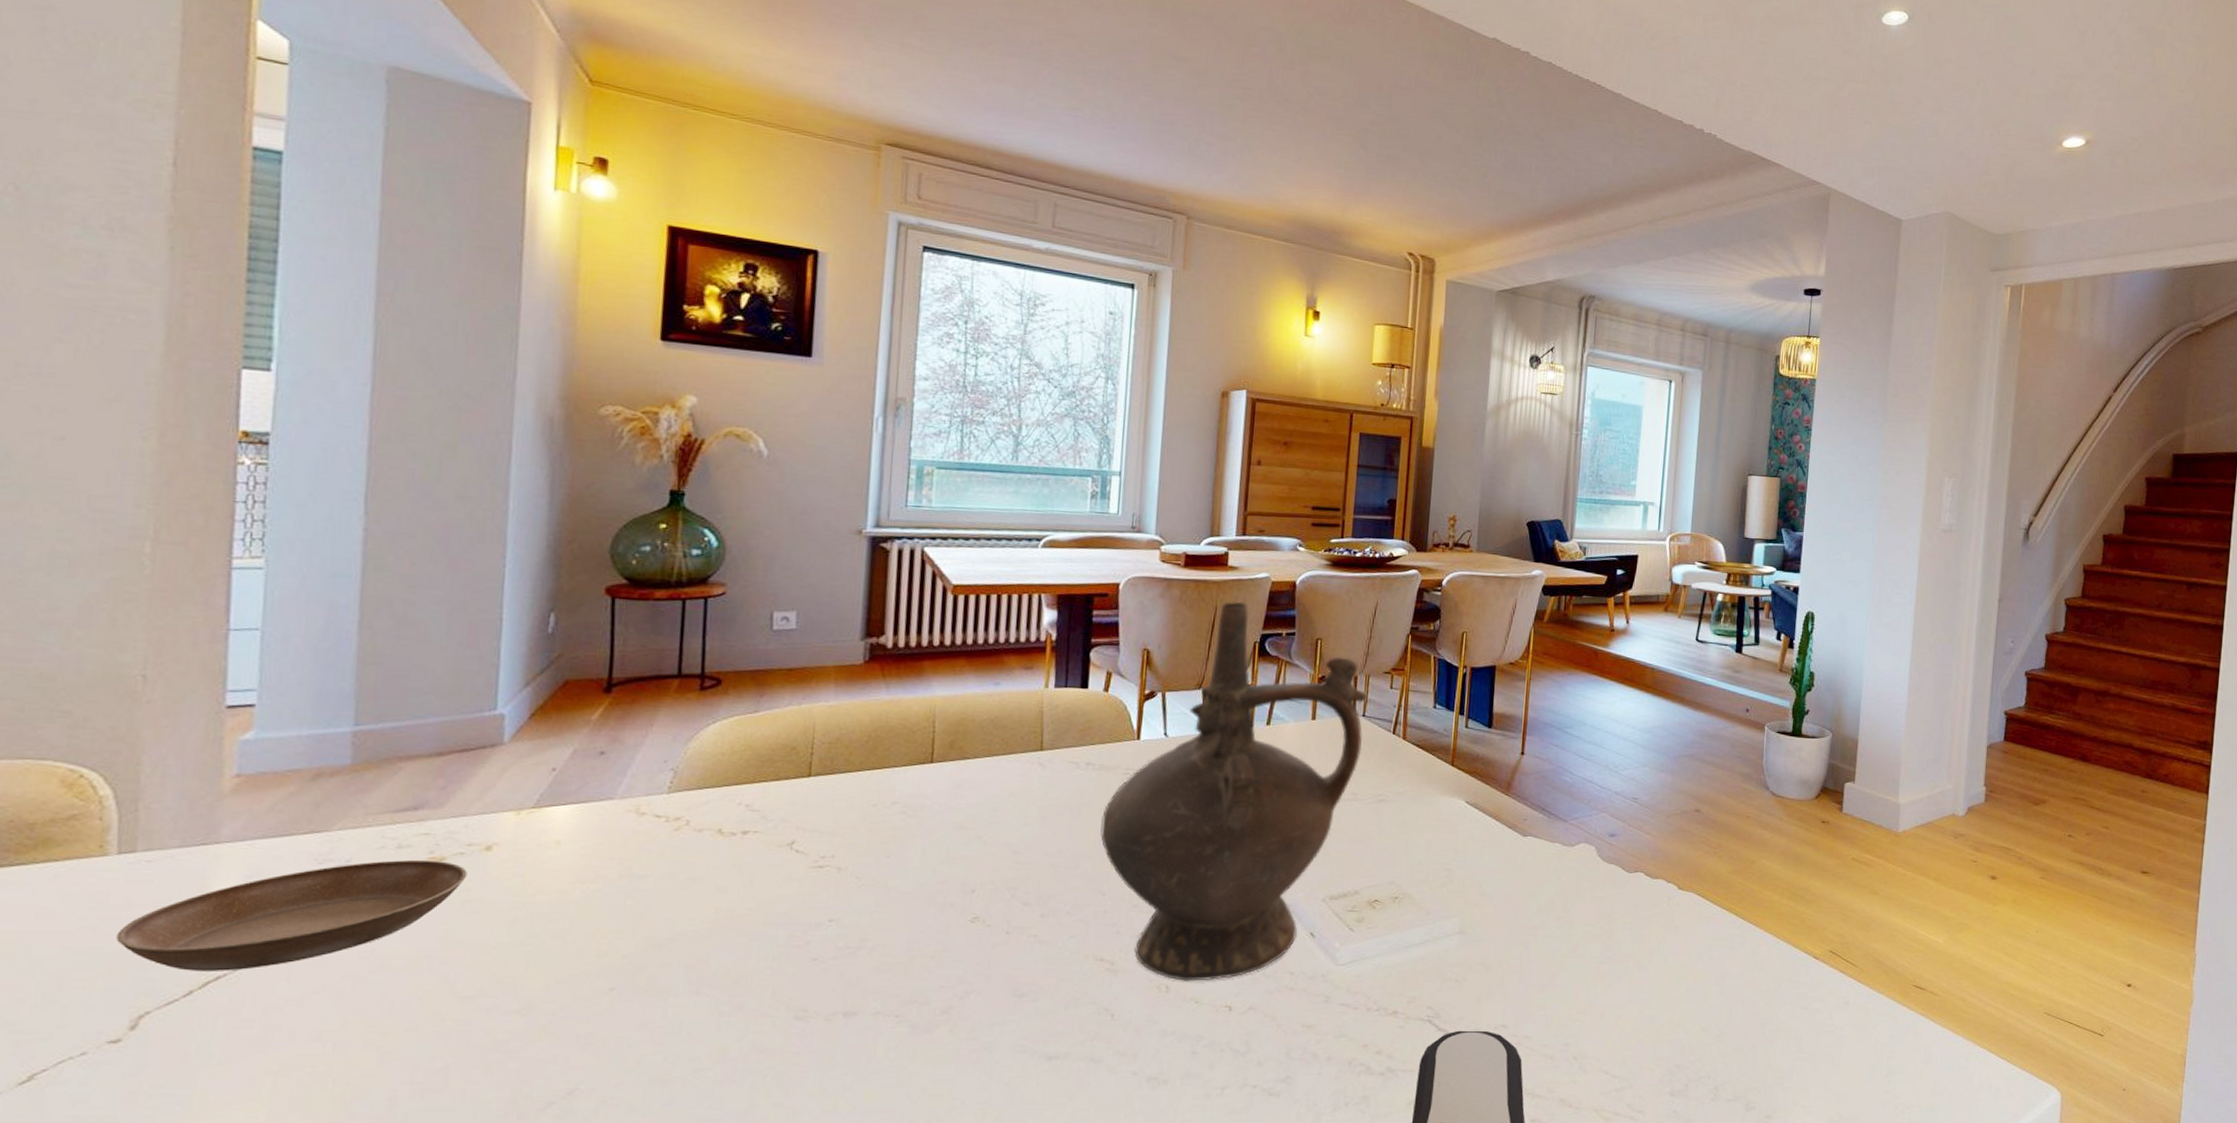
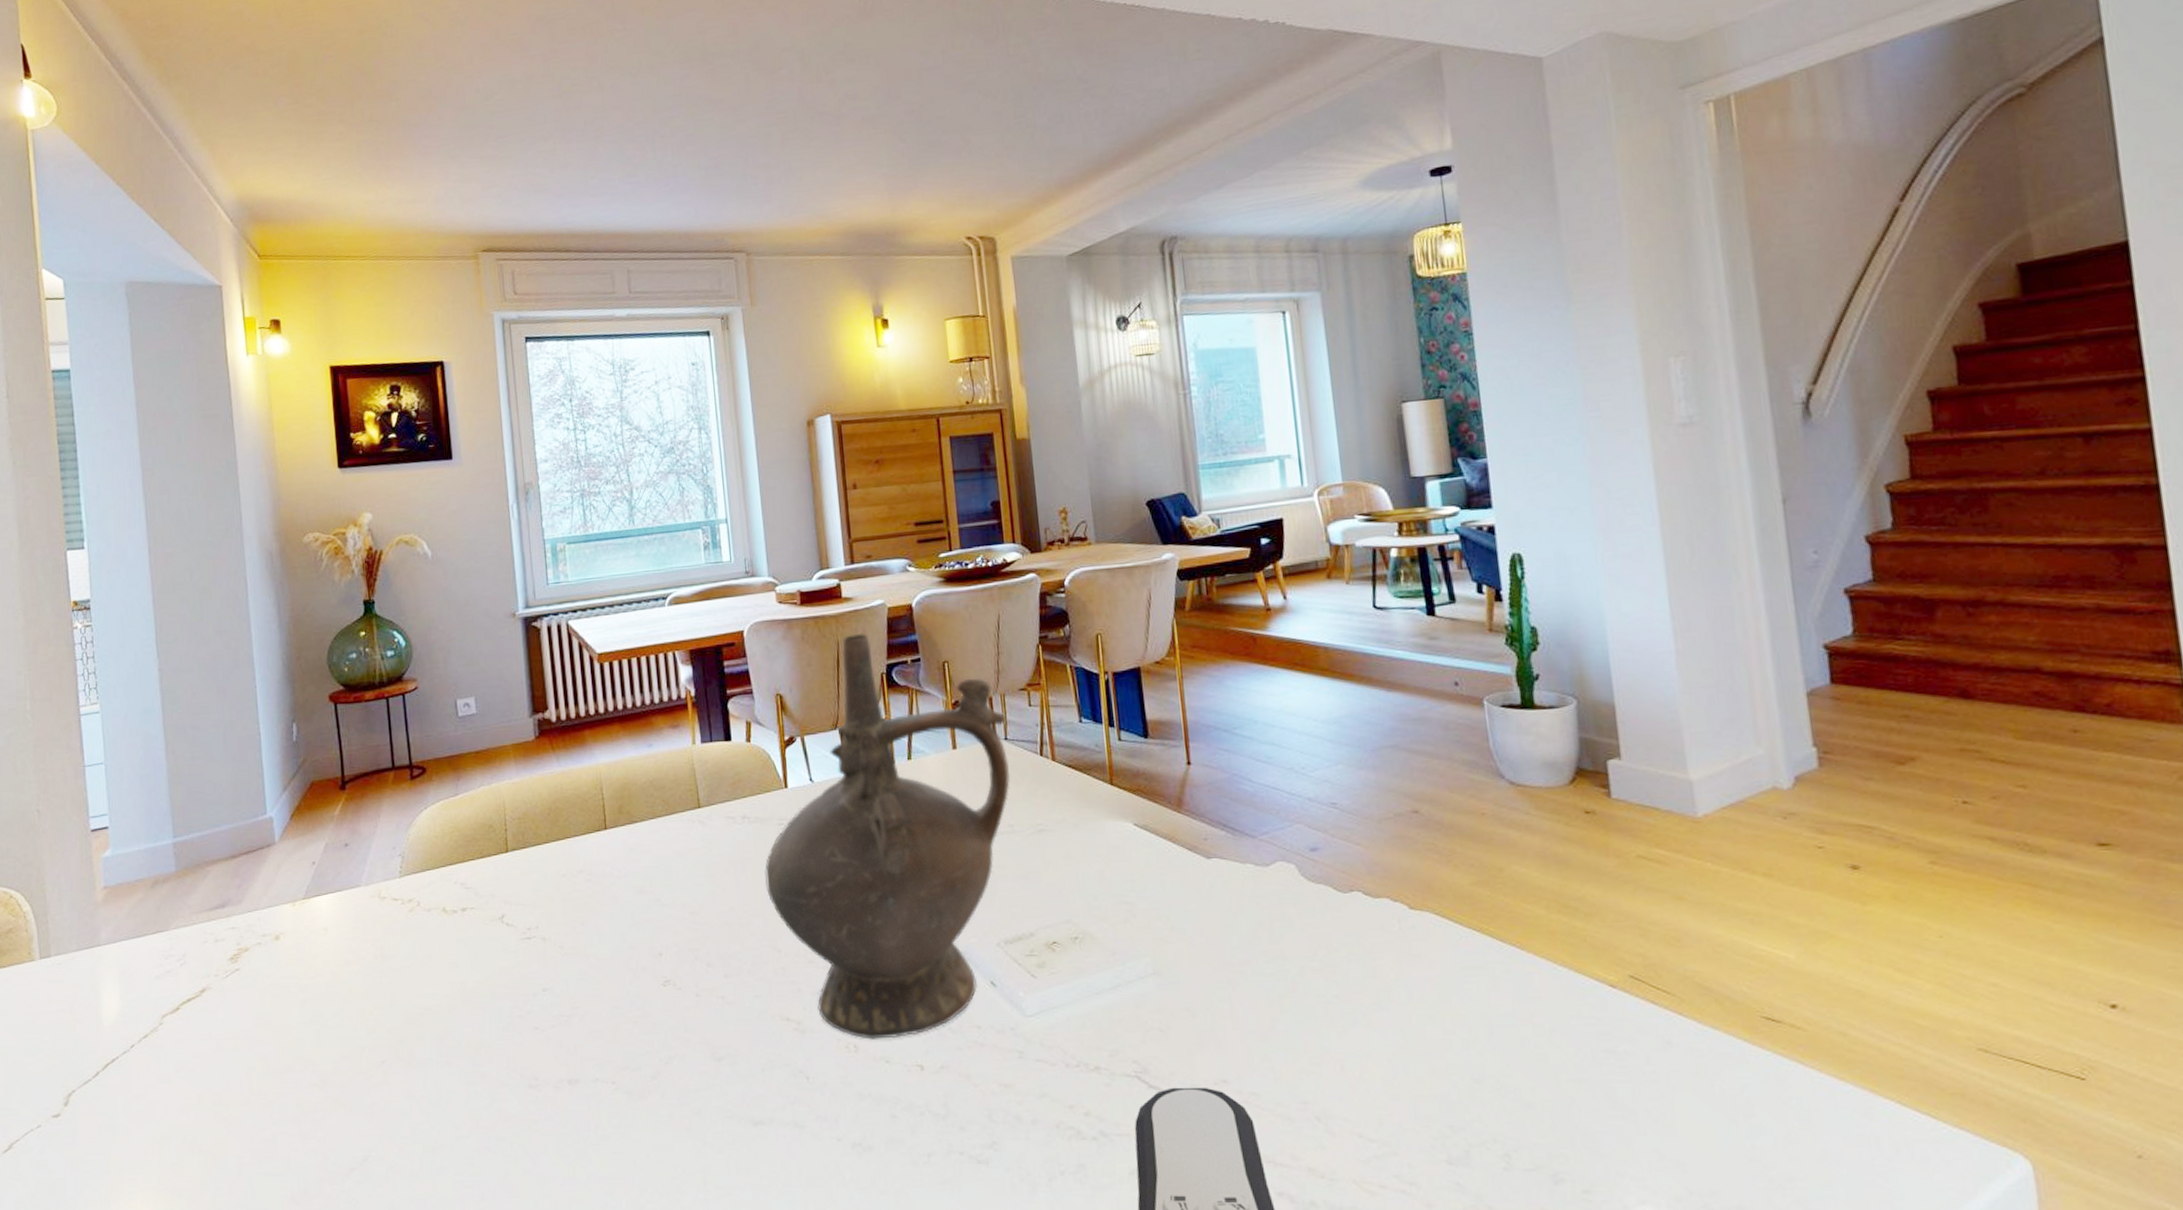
saucer: present [116,859,468,971] -> none [47,950,266,1055]

